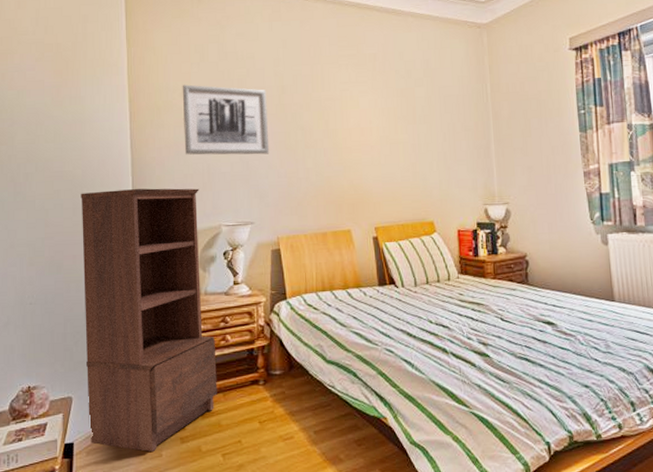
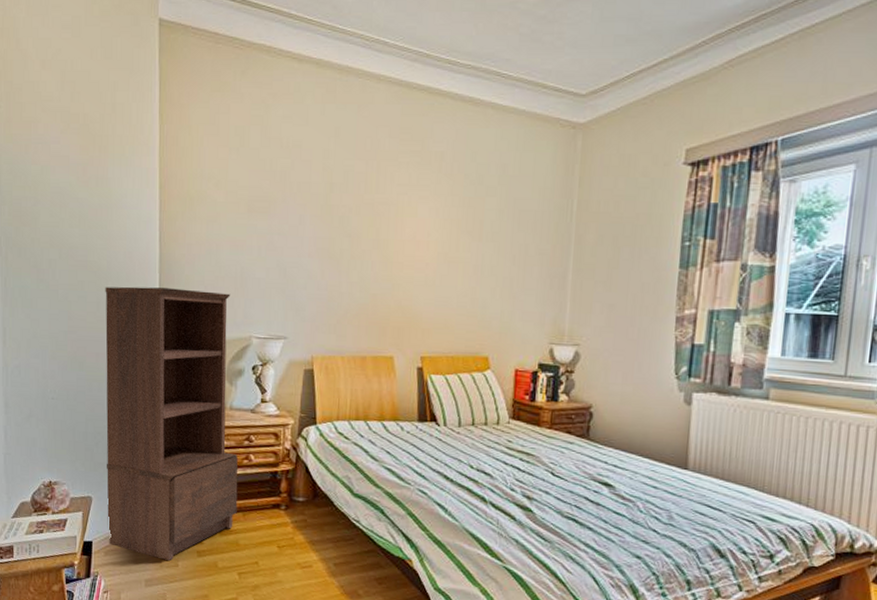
wall art: present [182,84,270,155] -> none [217,173,312,262]

